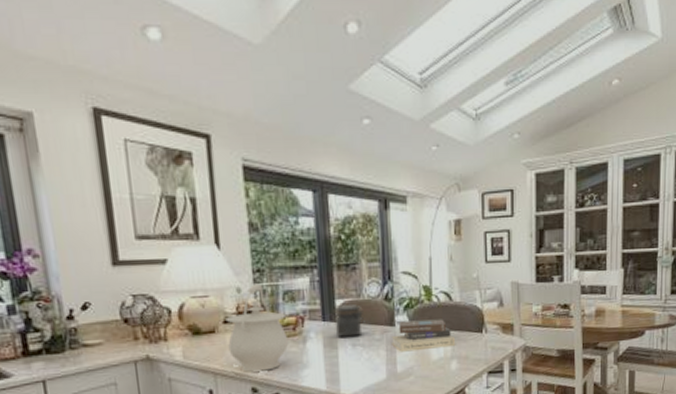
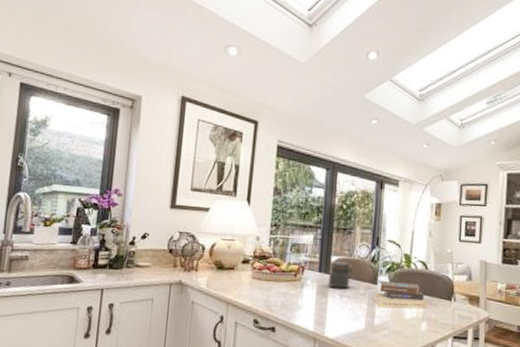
teapot: present [225,283,289,373] -> none [242,235,291,307]

